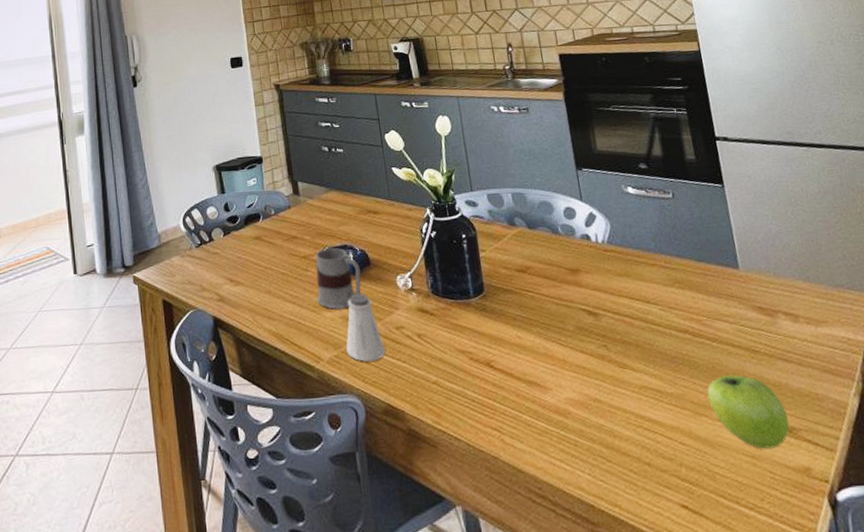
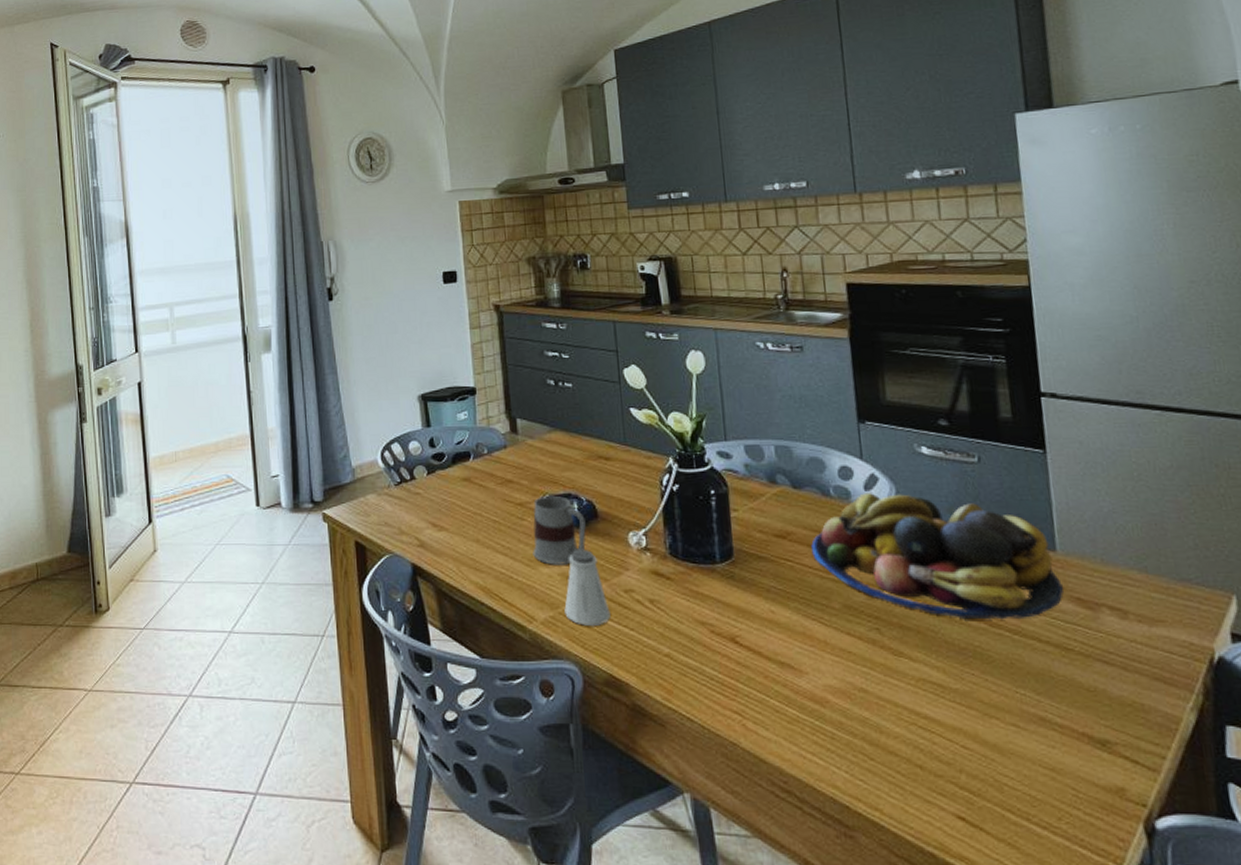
fruit bowl: none [547,228,748,331] -> present [811,493,1063,618]
fruit: present [707,374,790,449] -> none [1001,674,1103,762]

